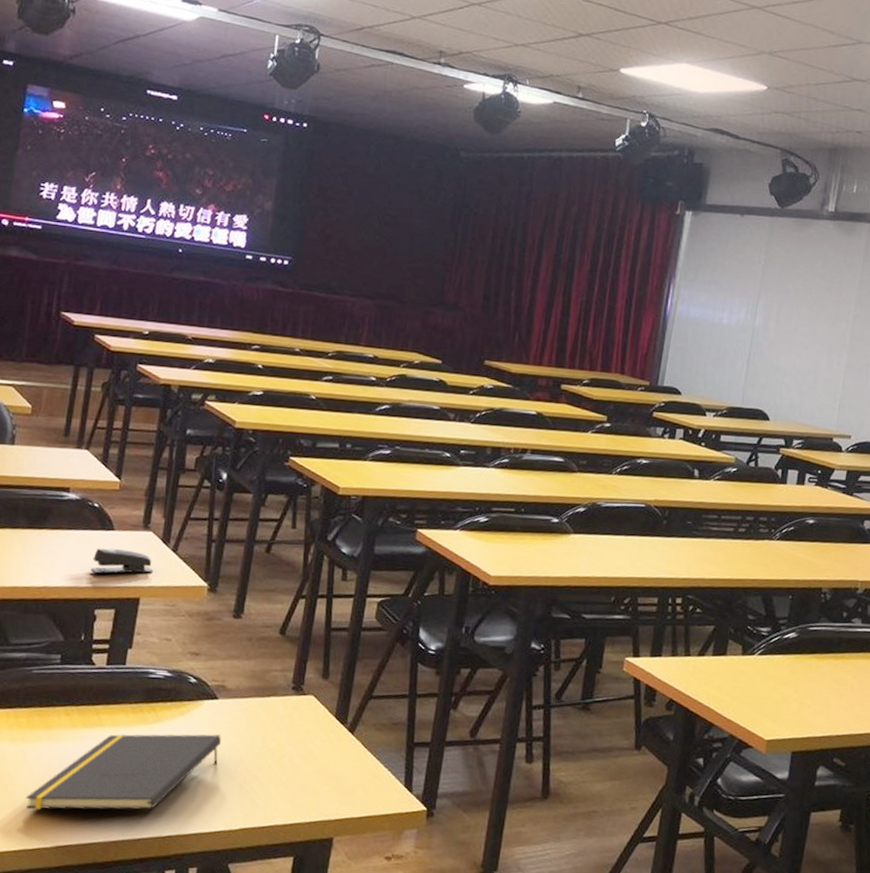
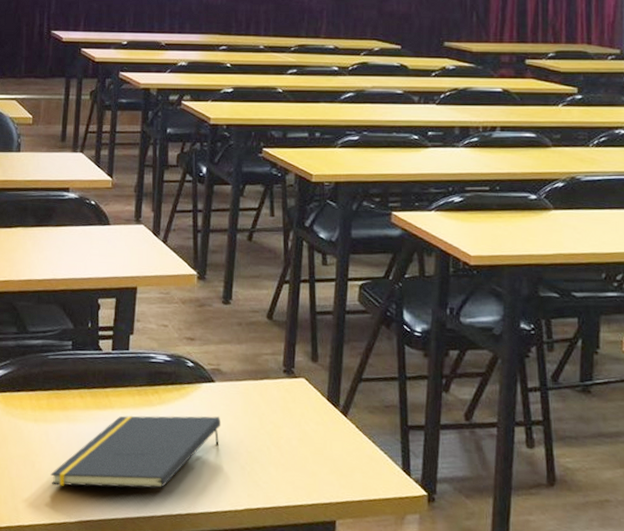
stapler: present [90,548,154,574] -> none [92,242,148,266]

